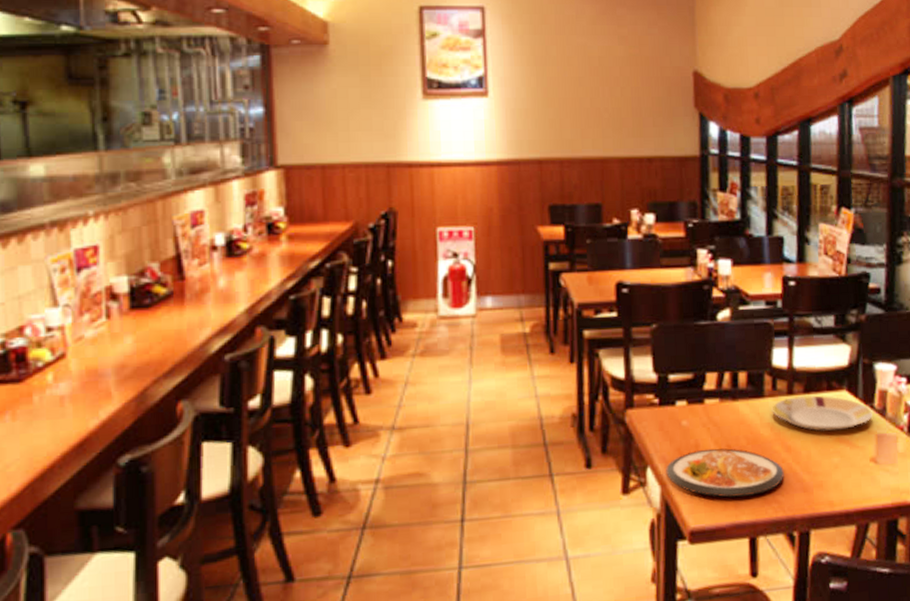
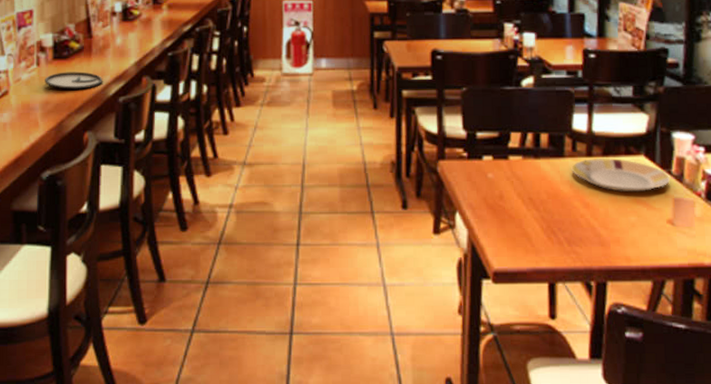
plate: none [119,324,201,348] -> present [45,71,102,90]
dish: present [666,448,784,498] -> none [473,200,583,245]

